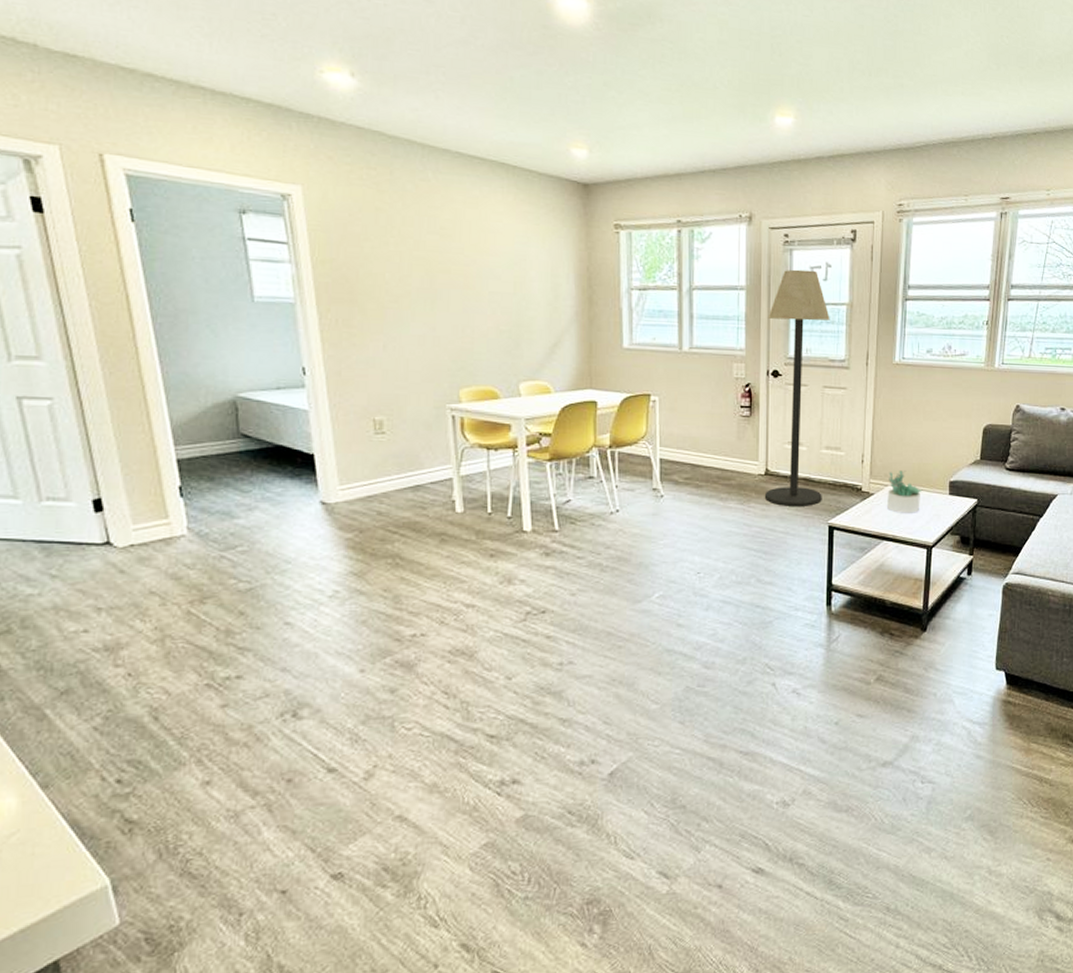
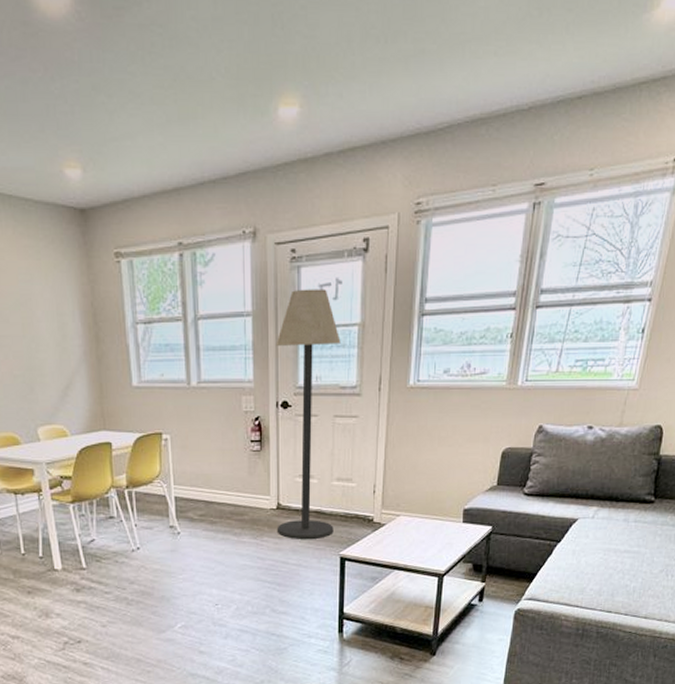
succulent plant: present [887,471,923,513] -> none [399,500,436,543]

